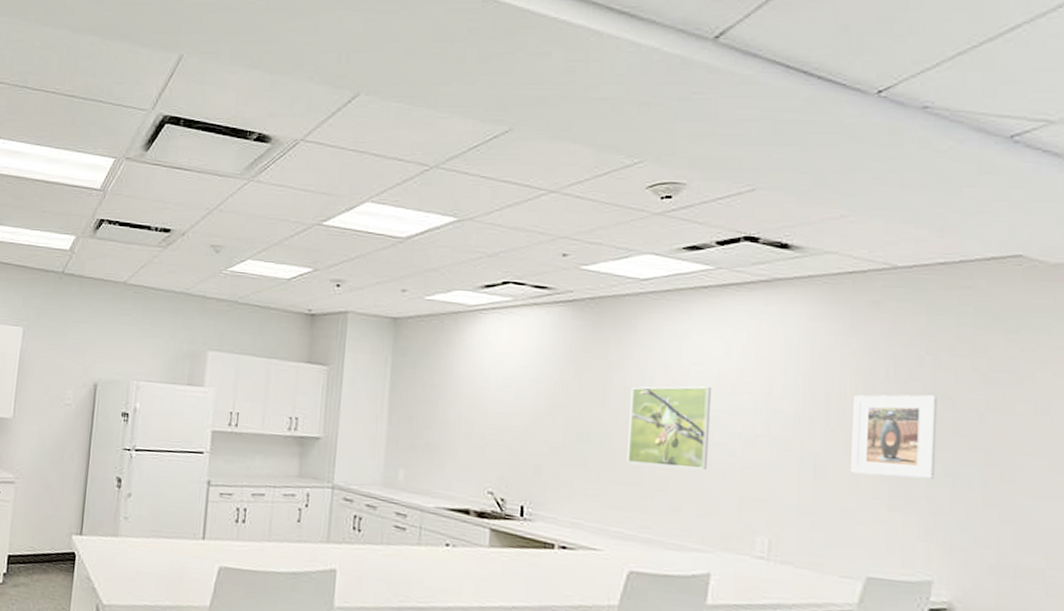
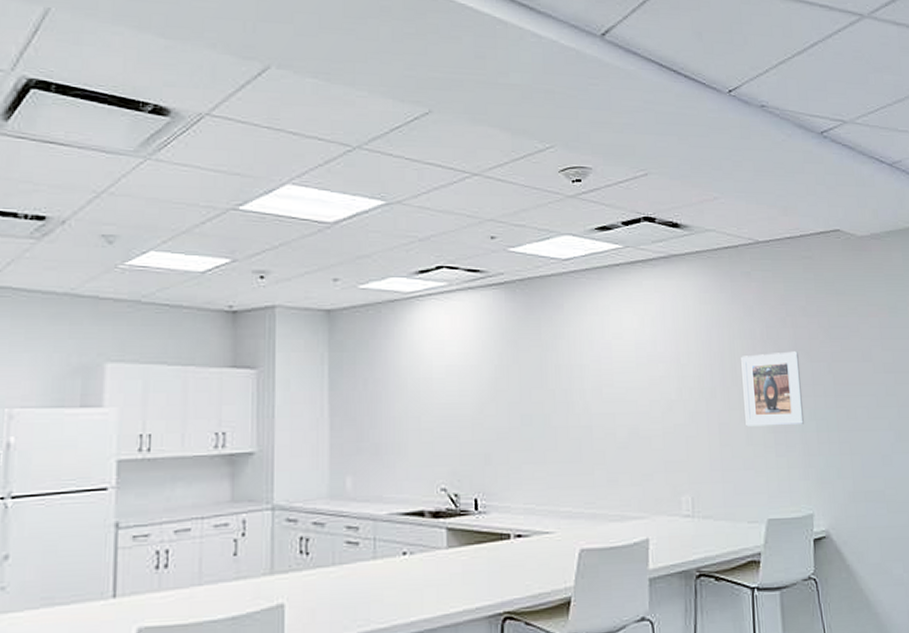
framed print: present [627,386,711,469] -> none [565,359,637,441]

